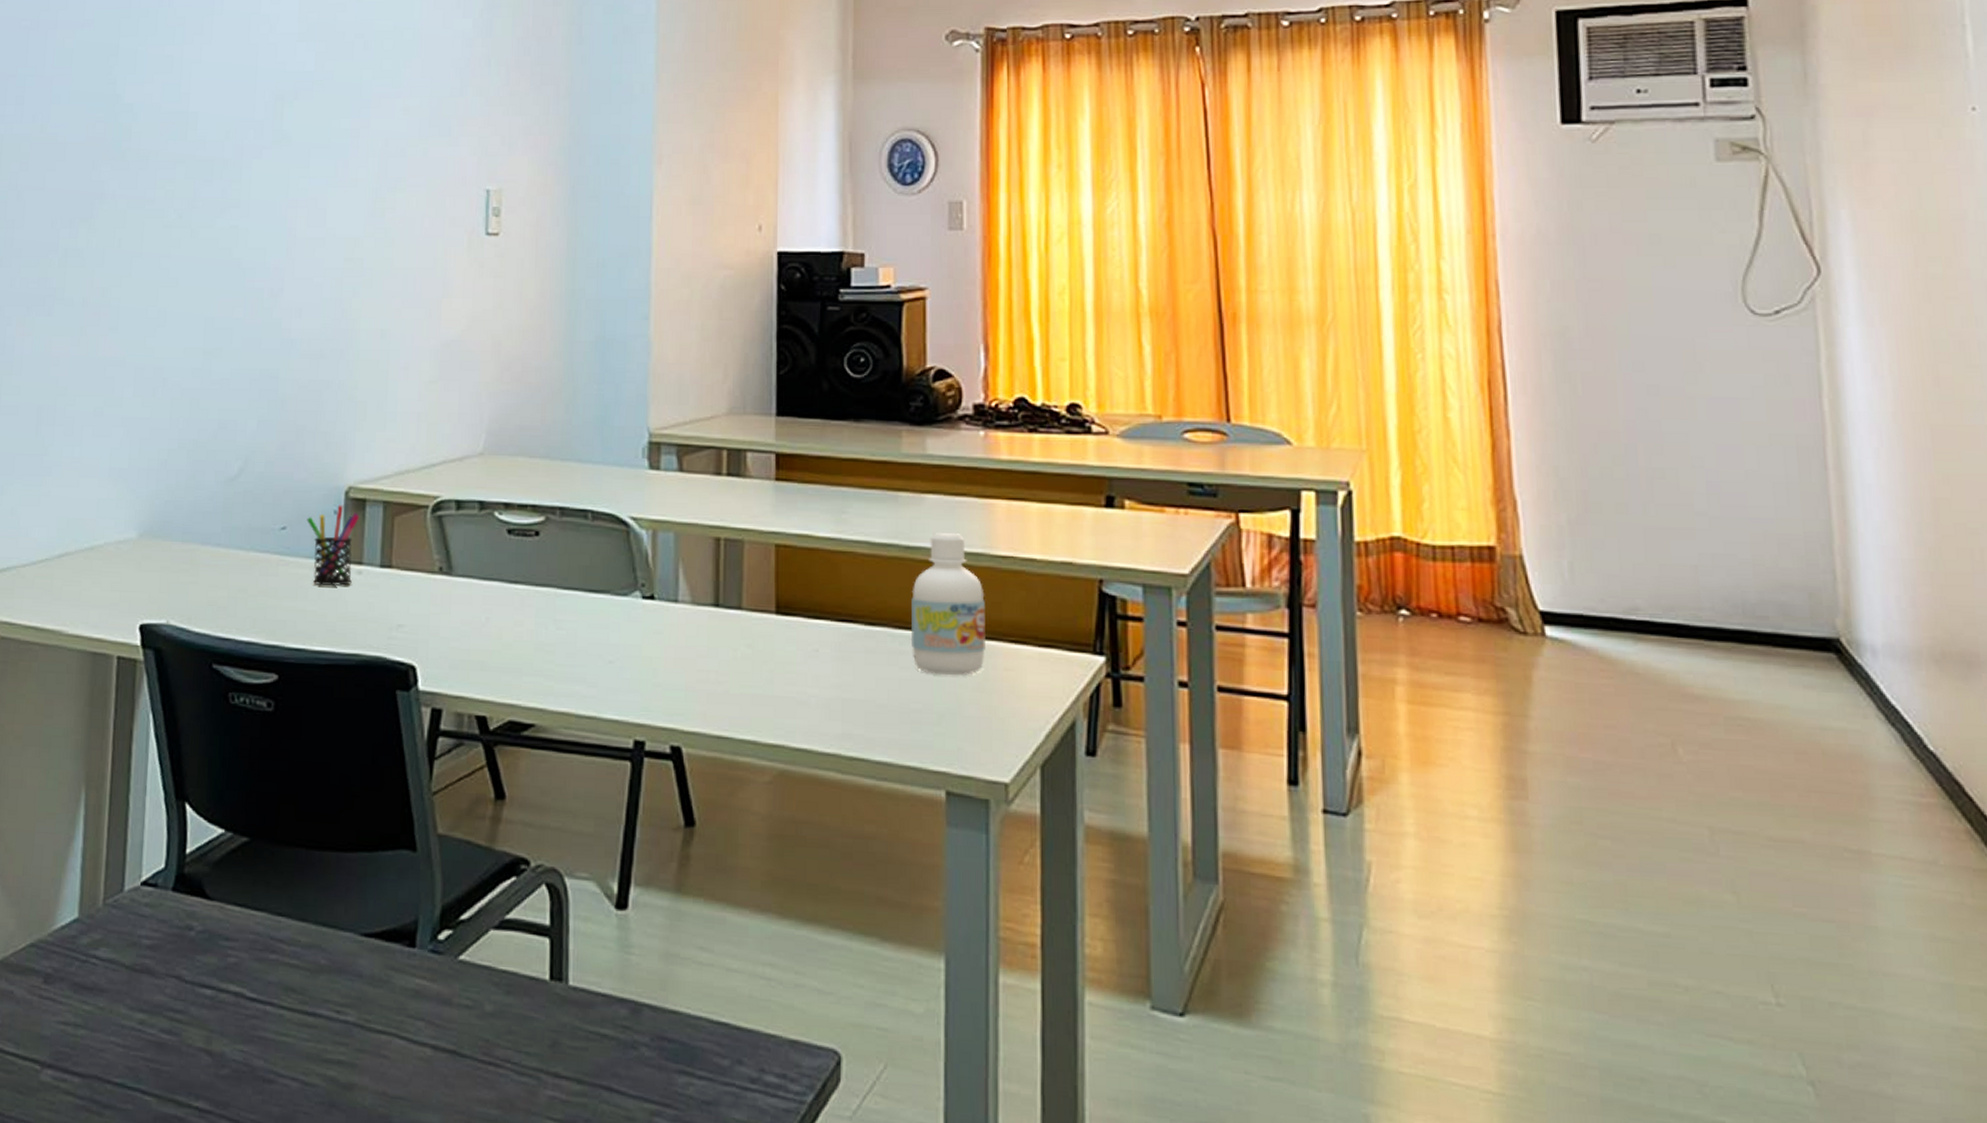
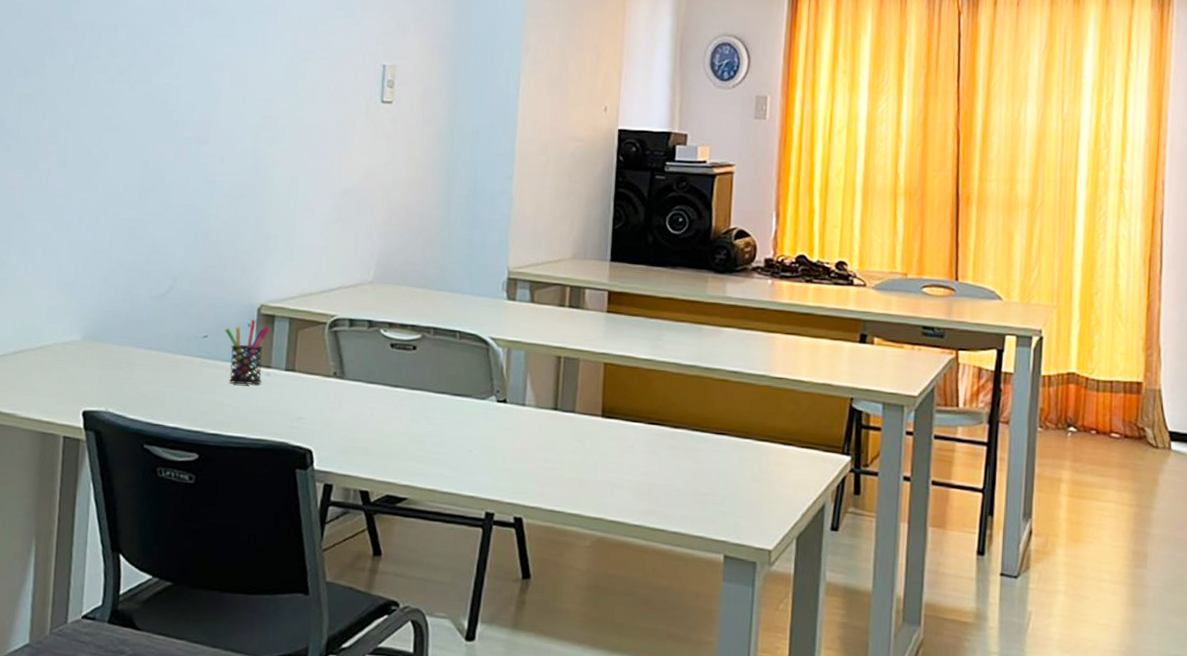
bottle: present [910,532,987,676] -> none [704,357,764,468]

